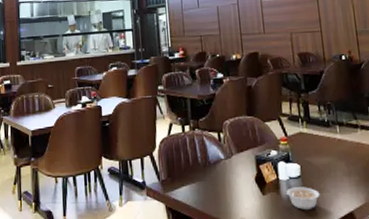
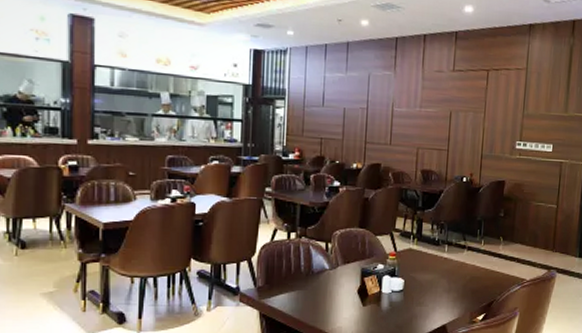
legume: present [286,187,320,210] -> none [387,300,418,321]

